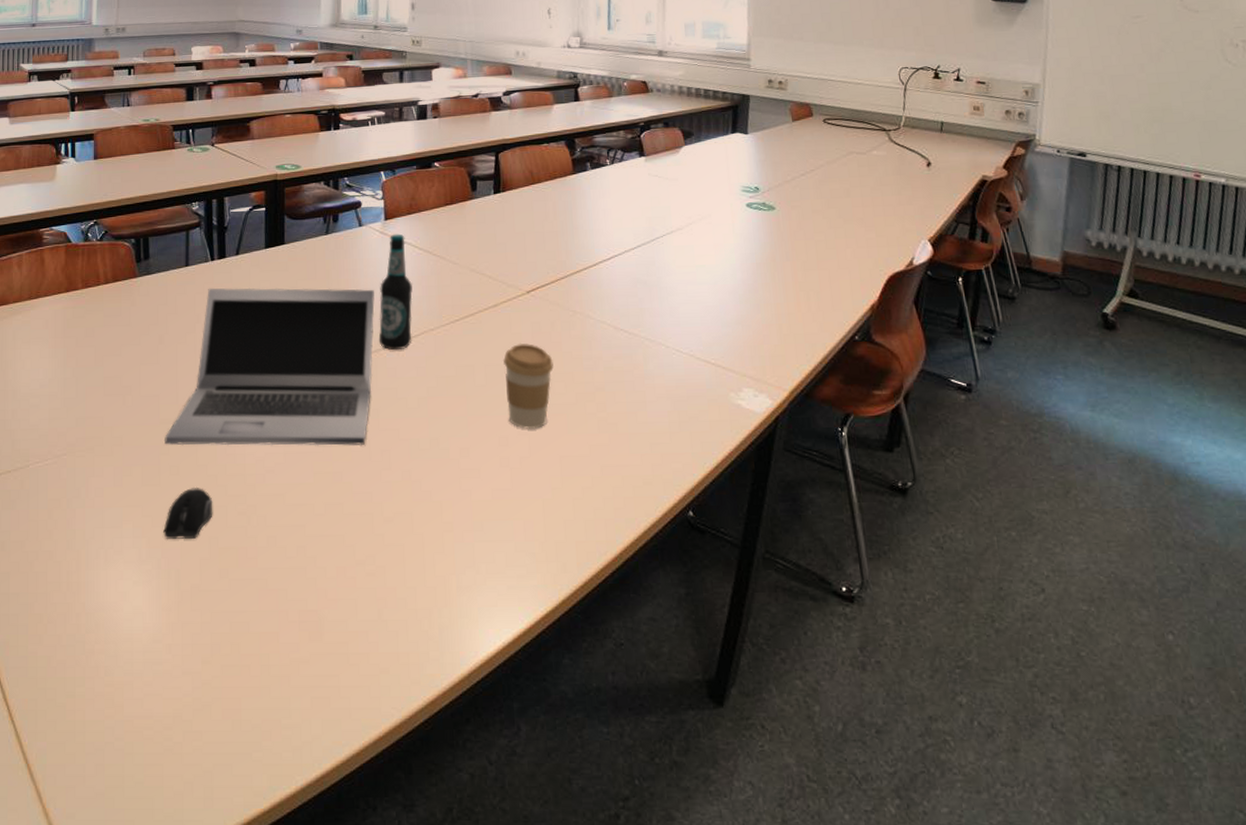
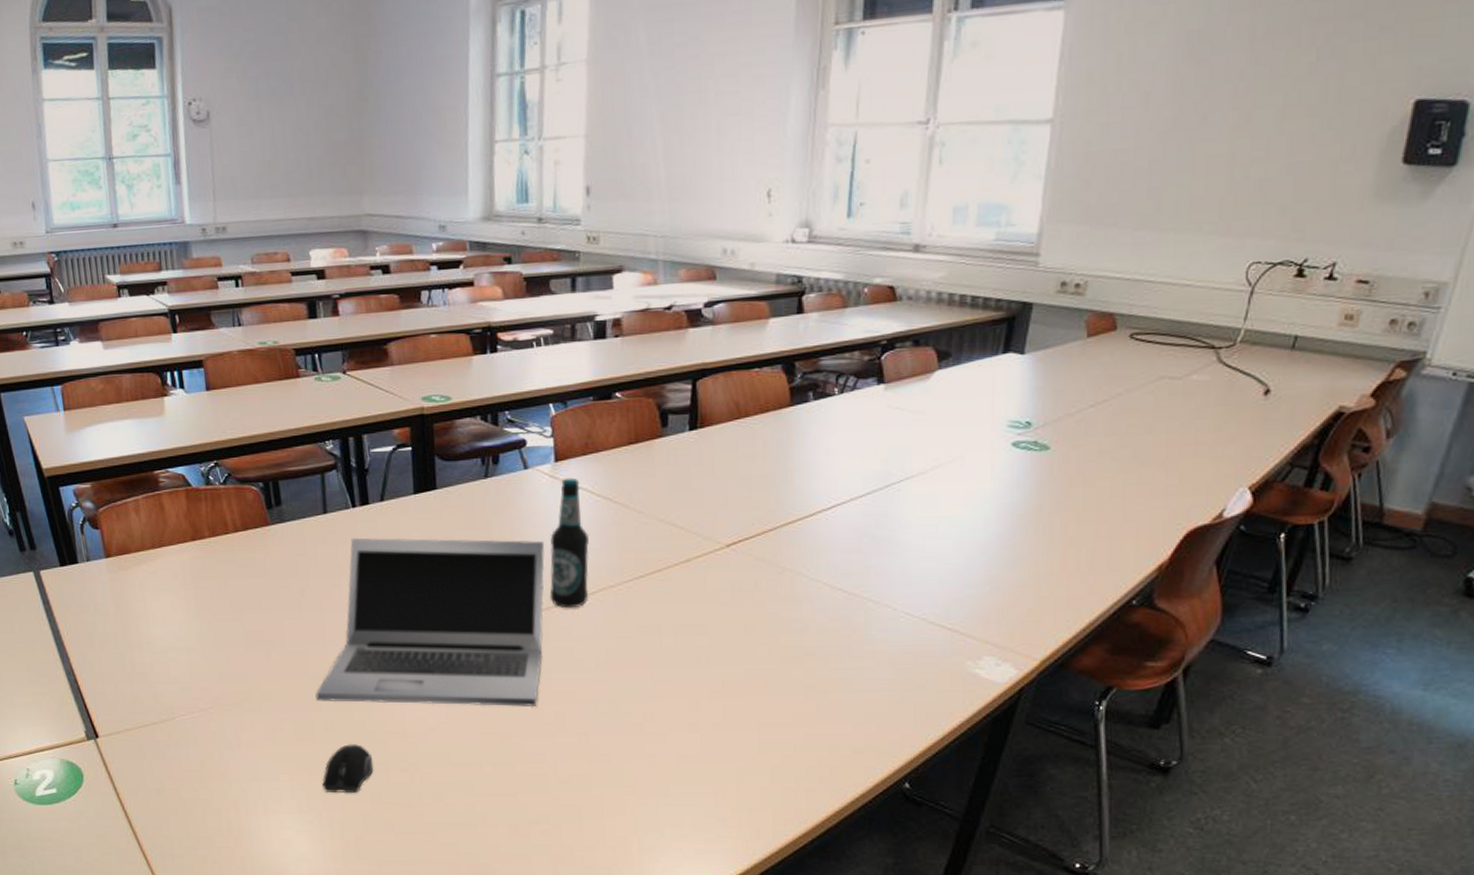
coffee cup: present [502,343,554,430] -> none [695,602,755,696]

